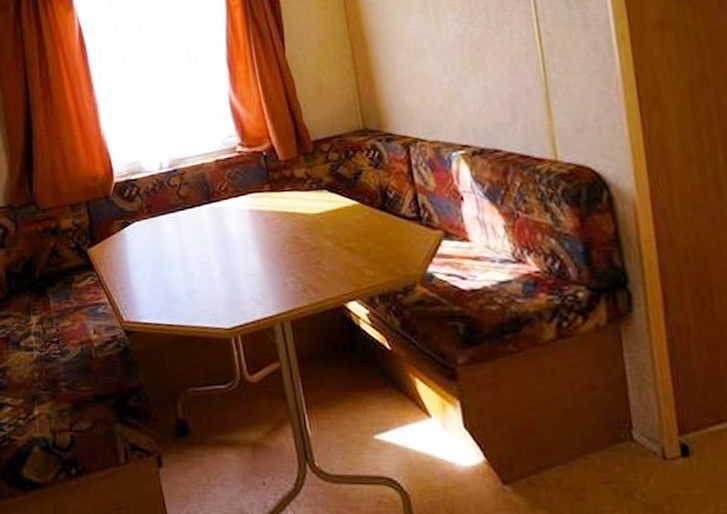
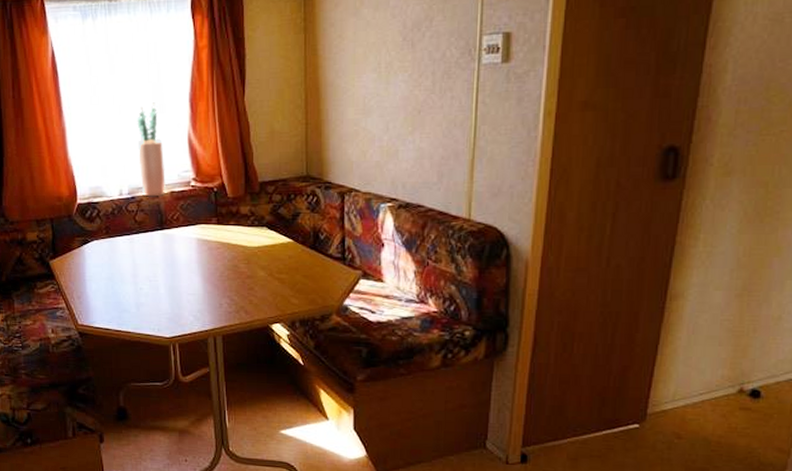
vase: none [172,67,210,168] -> present [137,102,165,197]

